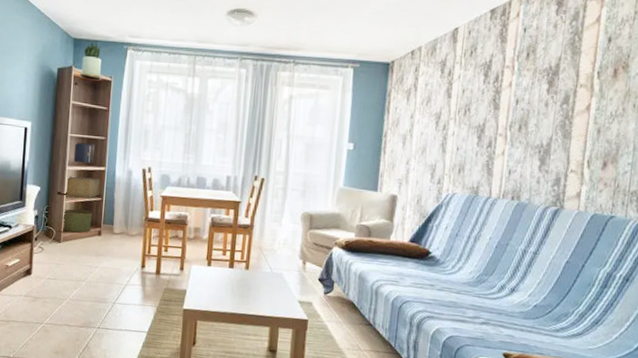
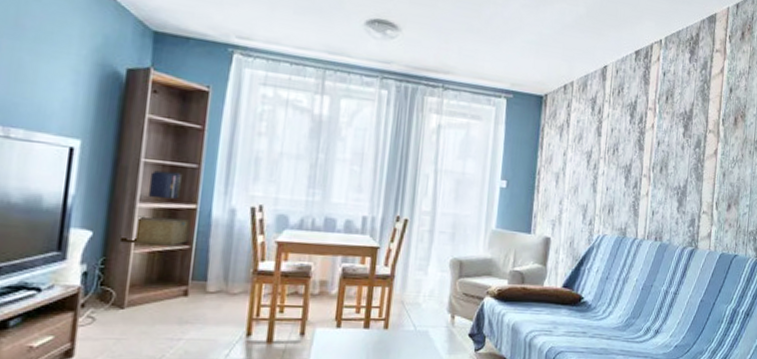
basket: present [62,209,93,233] -> none [127,261,176,294]
planter: present [78,42,102,81] -> none [159,38,196,90]

